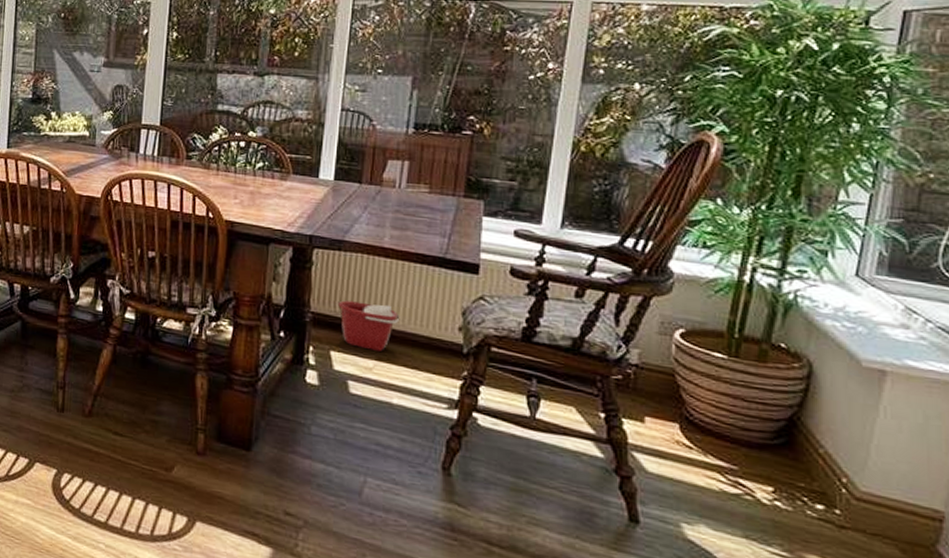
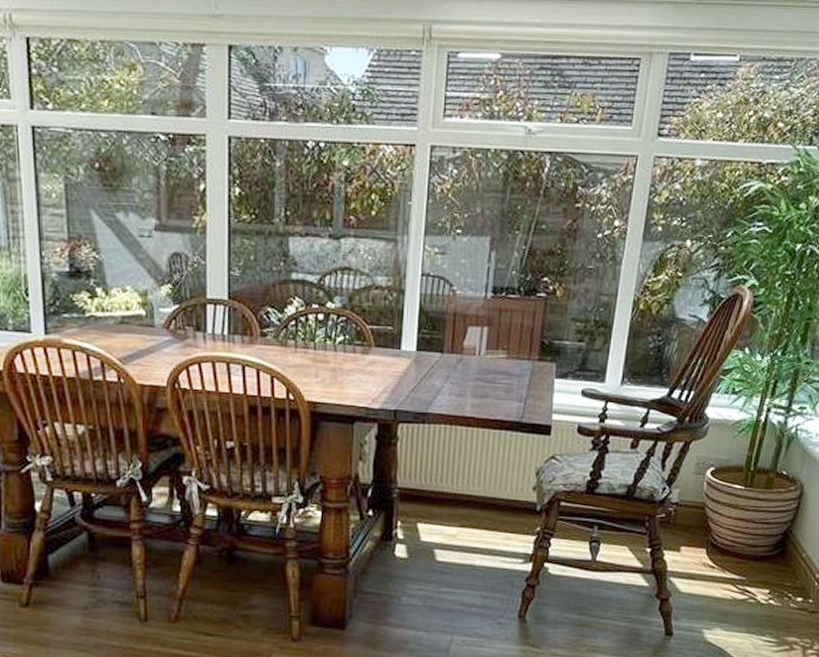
bucket: present [338,300,400,351] -> none [424,472,481,518]

